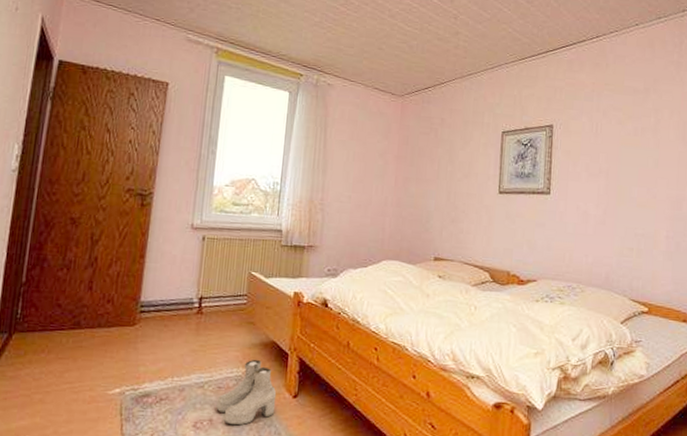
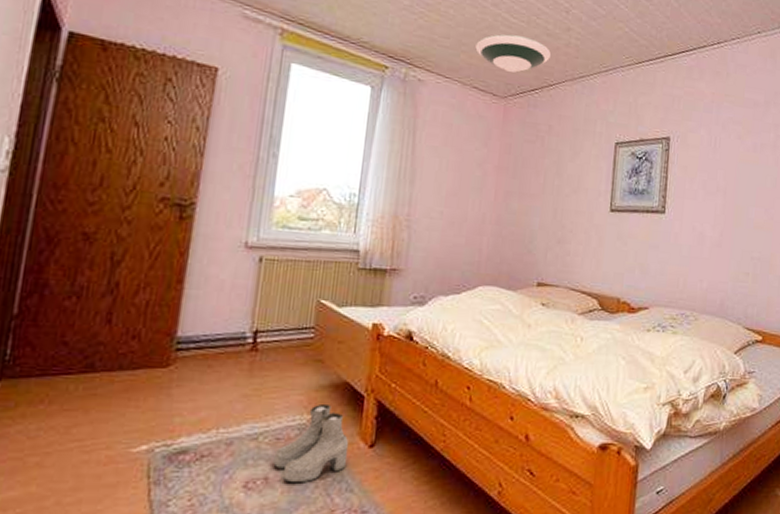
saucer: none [375,41,442,74] -> present [475,34,552,73]

